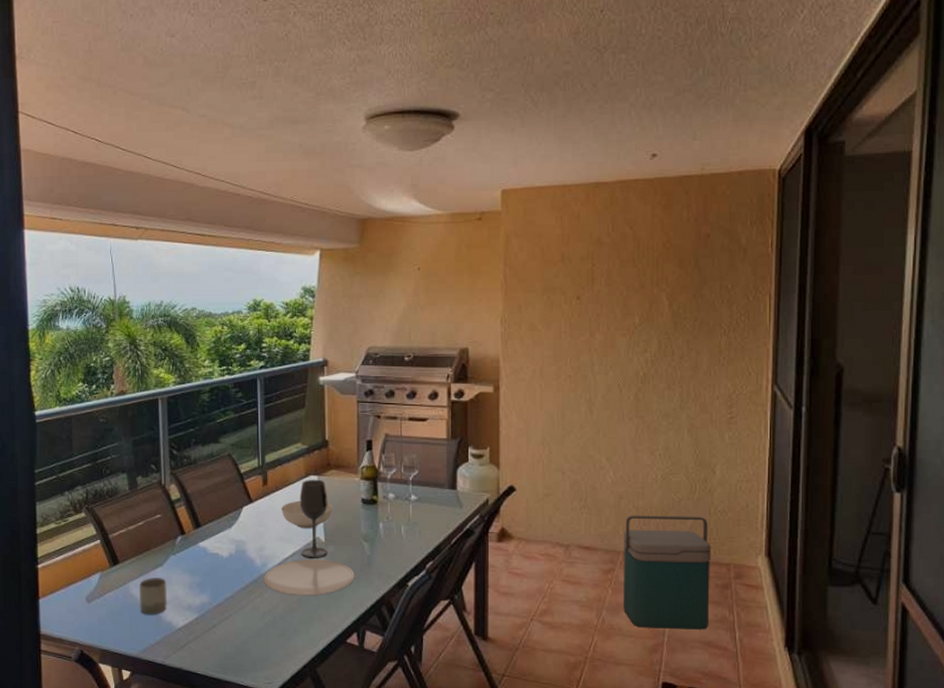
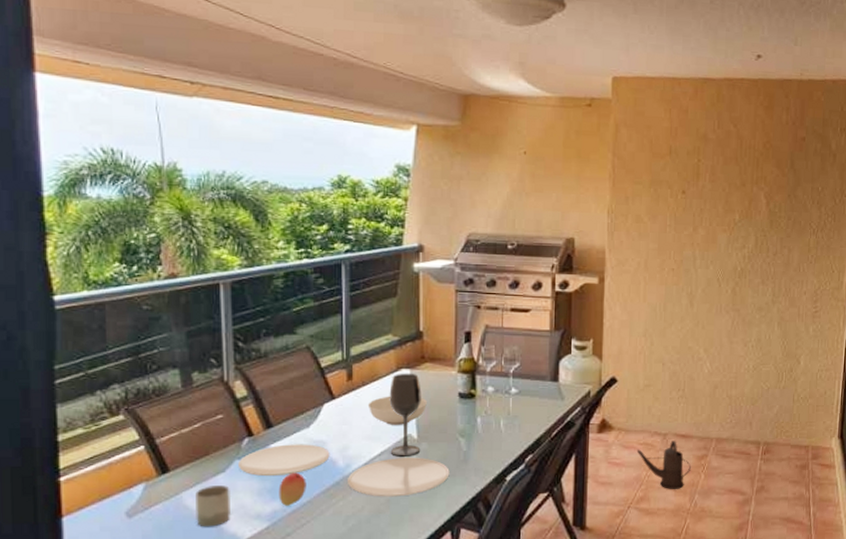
plate: none [173,543,249,572] -> present [239,444,330,477]
fruit: none [206,569,229,600] -> present [278,472,306,506]
watering can: none [538,552,598,604] -> present [636,441,692,489]
cooler: present [623,515,711,630] -> none [714,403,794,509]

